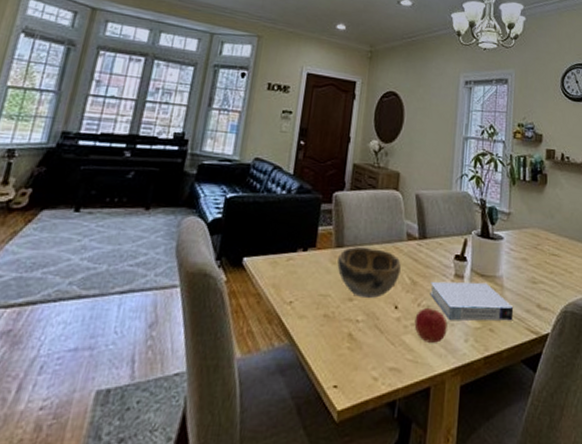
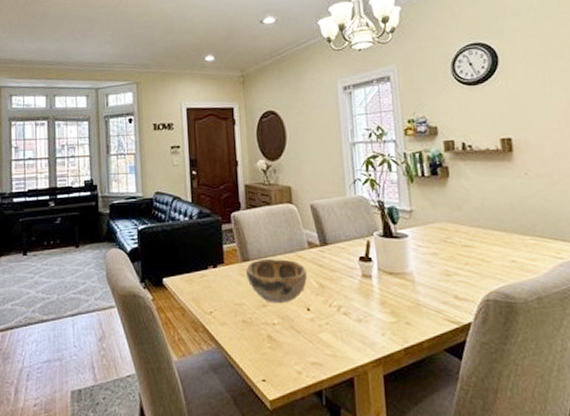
fruit: present [414,308,448,343] -> none [328,308,362,338]
book: present [430,281,514,321] -> none [339,280,430,318]

